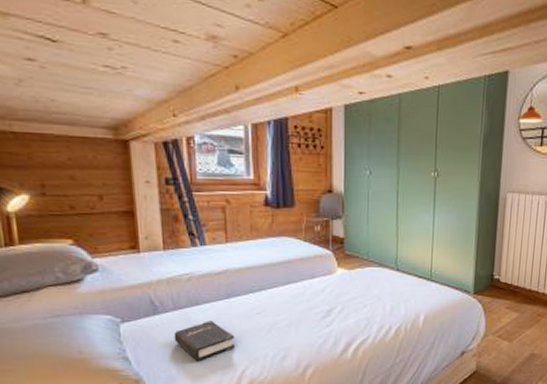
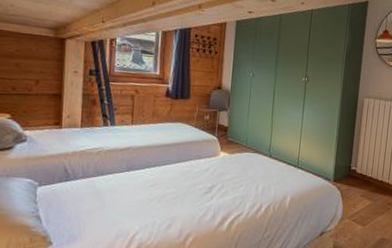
hardback book: present [174,320,236,362] -> none [80,189,130,224]

